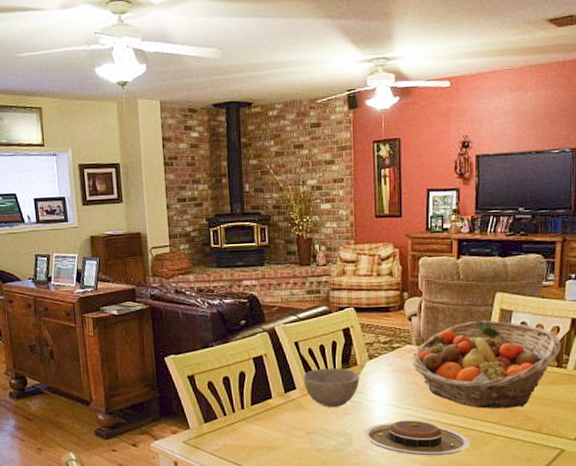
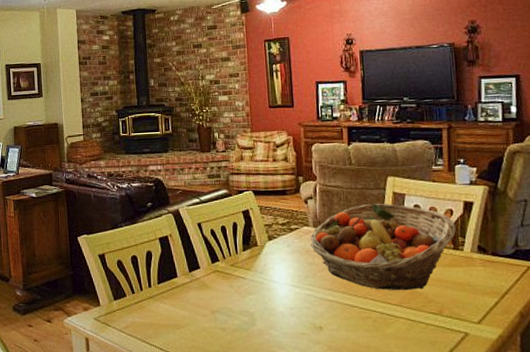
bowl: present [303,368,360,407] -> none [206,248,260,287]
plate: present [364,420,470,456] -> none [266,300,372,337]

